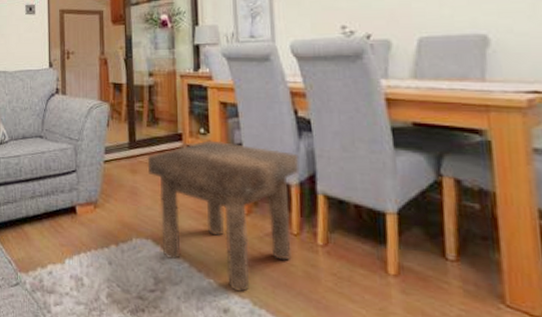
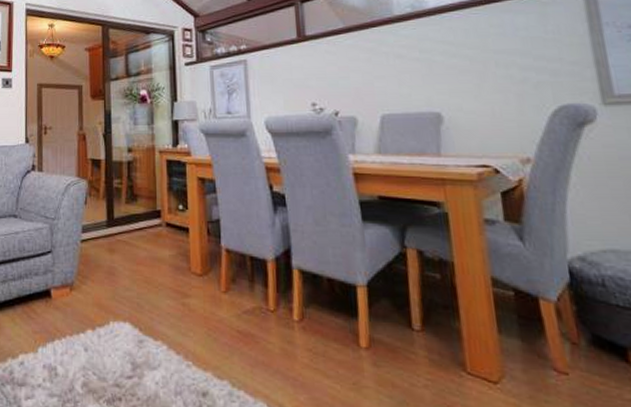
stool: present [147,140,300,292] -> none [125,217,275,373]

